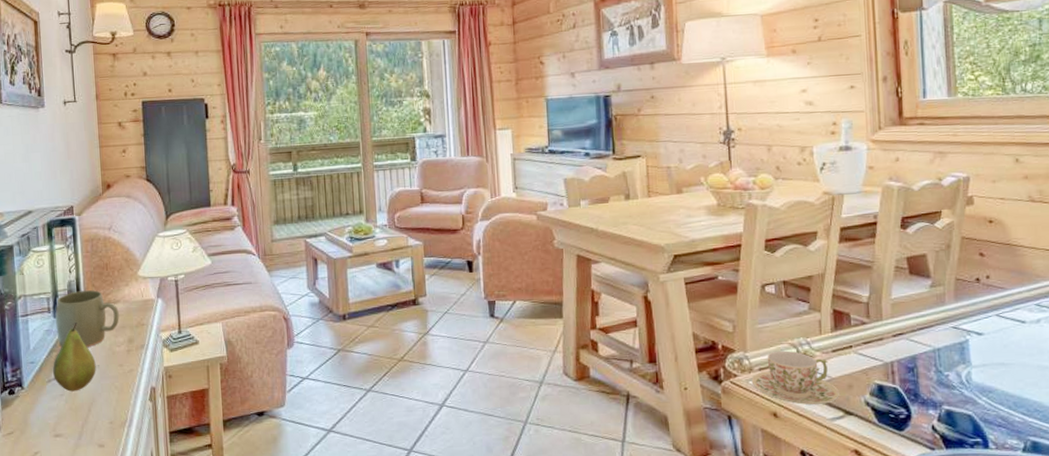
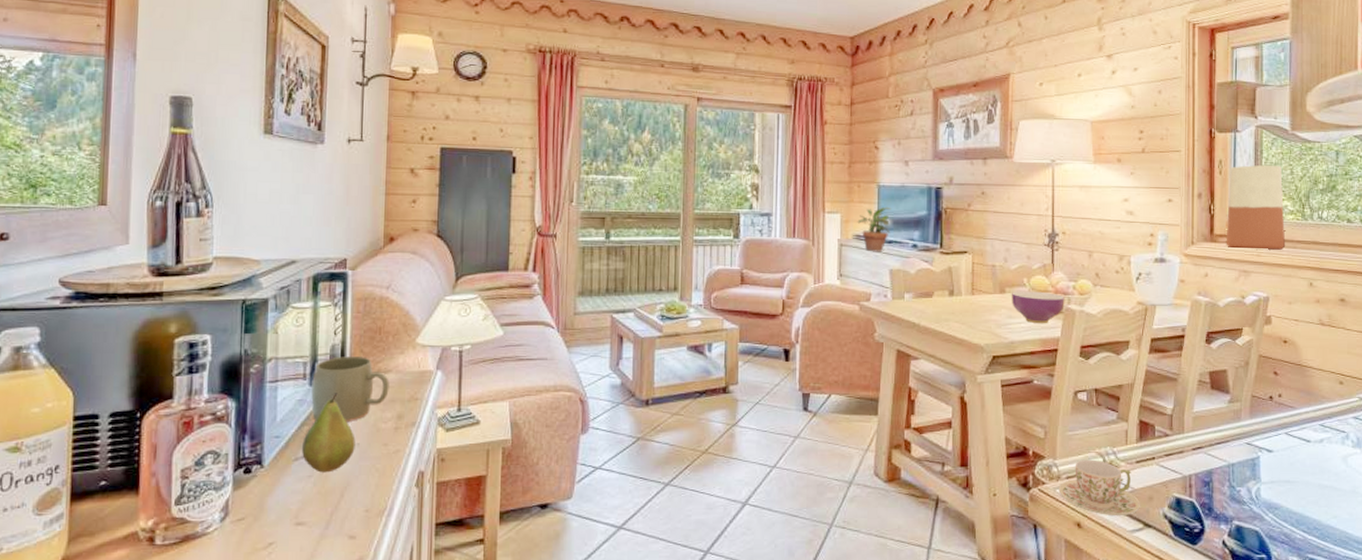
potted plant: none [528,119,561,164] -> present [857,207,891,252]
bowl: none [688,189,745,221] -> present [1011,291,1065,324]
vase: none [917,40,984,130] -> present [1226,165,1285,250]

